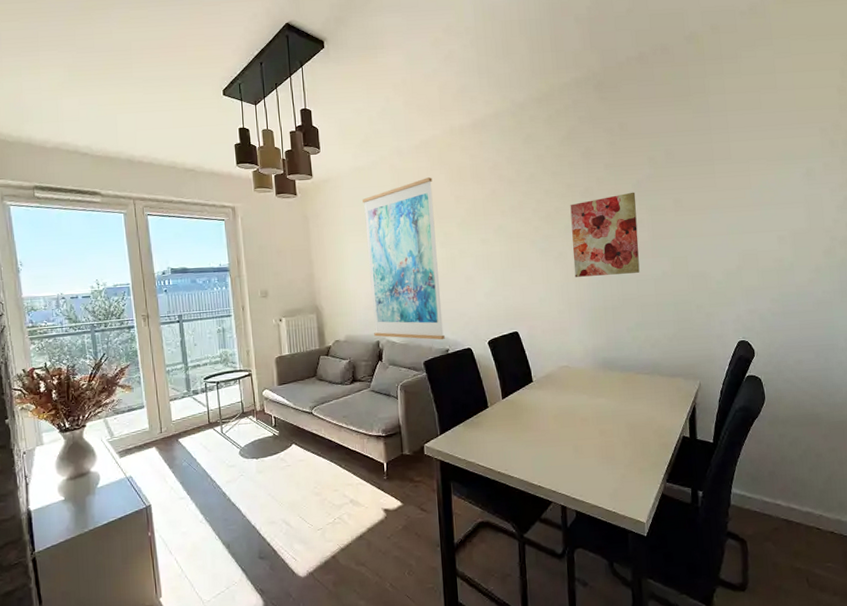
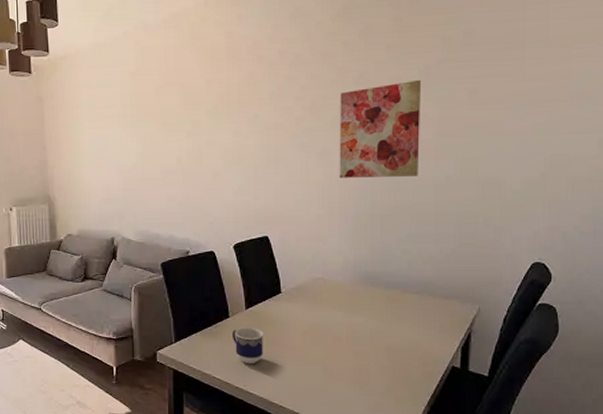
wall art: present [361,177,445,340] -> none [101,57,186,241]
cup: none [492,415,521,450] -> present [233,327,264,364]

